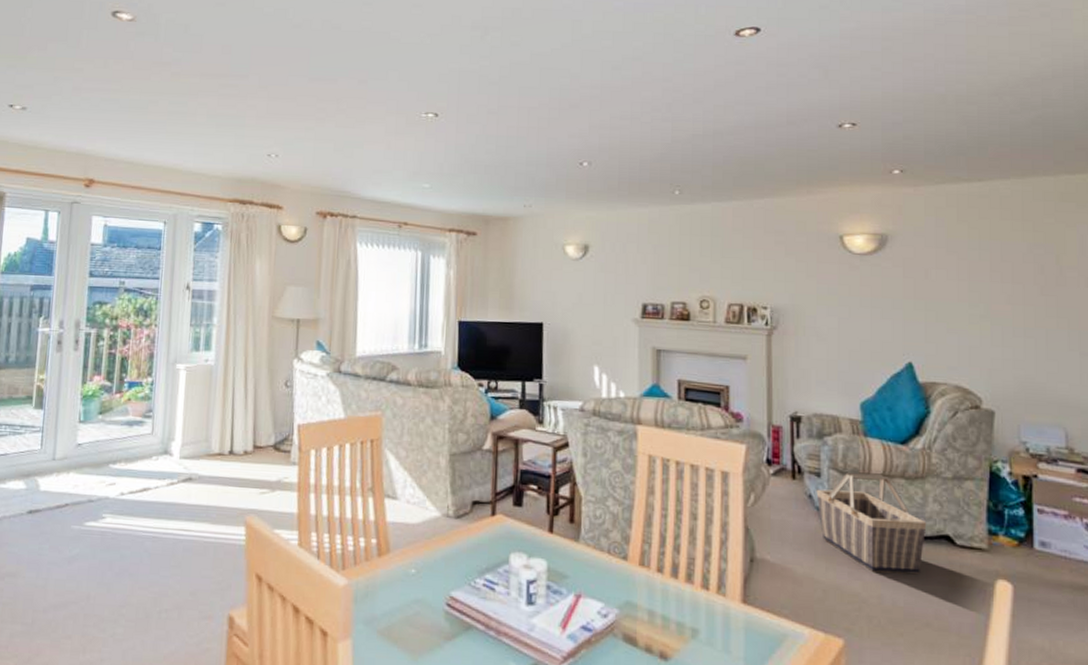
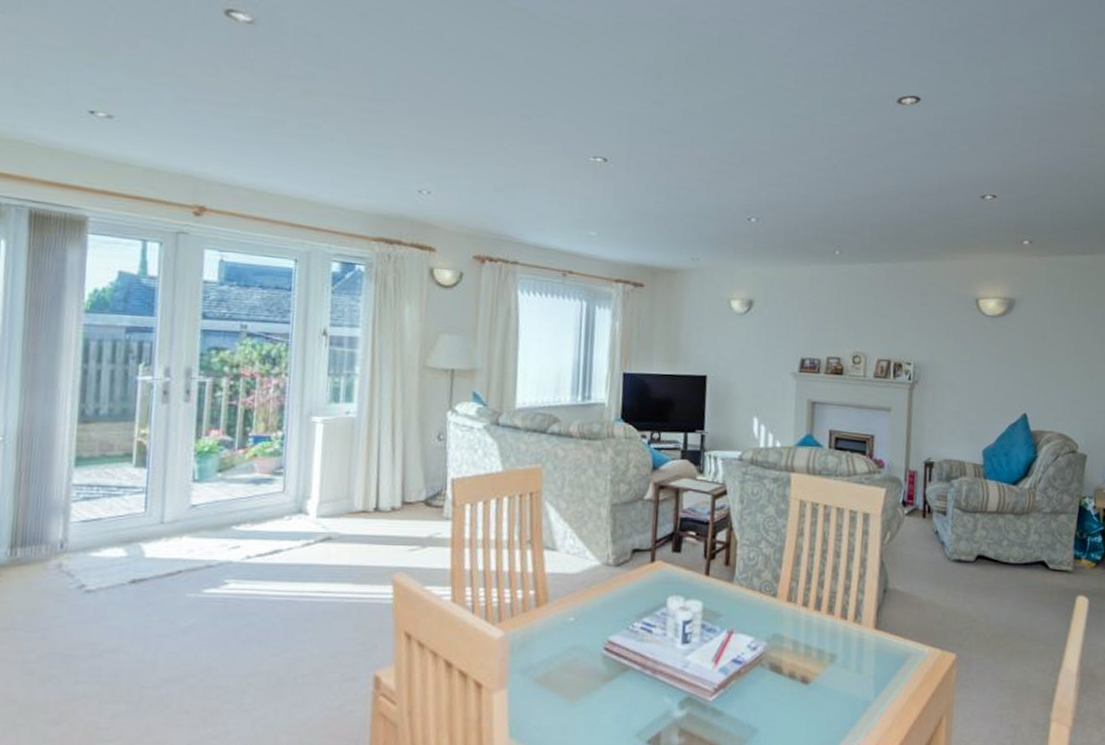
basket: present [816,472,927,575] -> none [942,510,1028,596]

